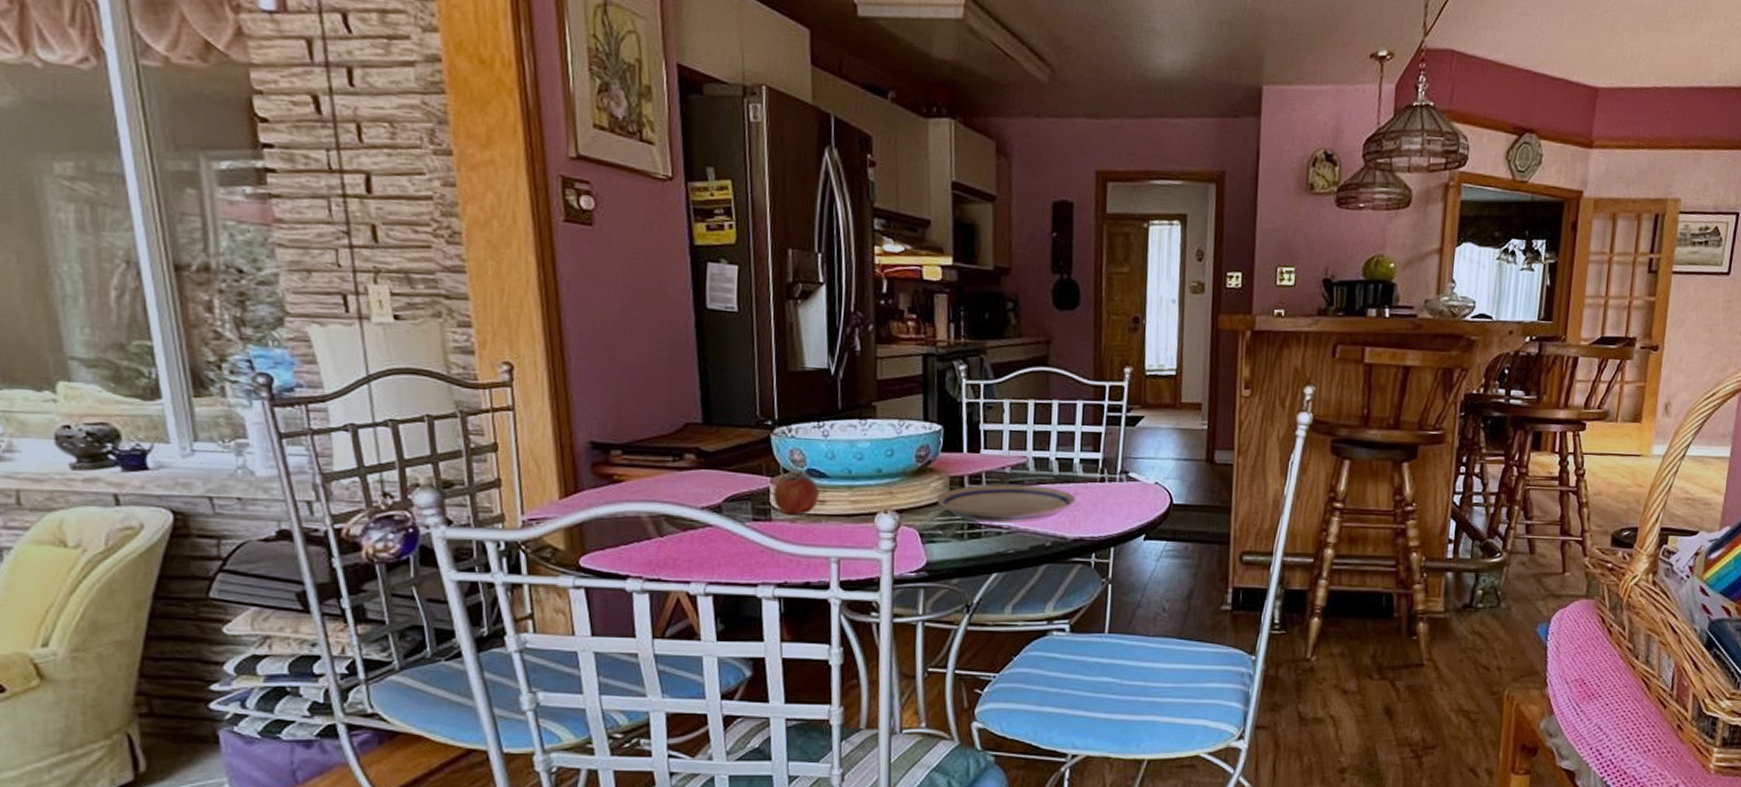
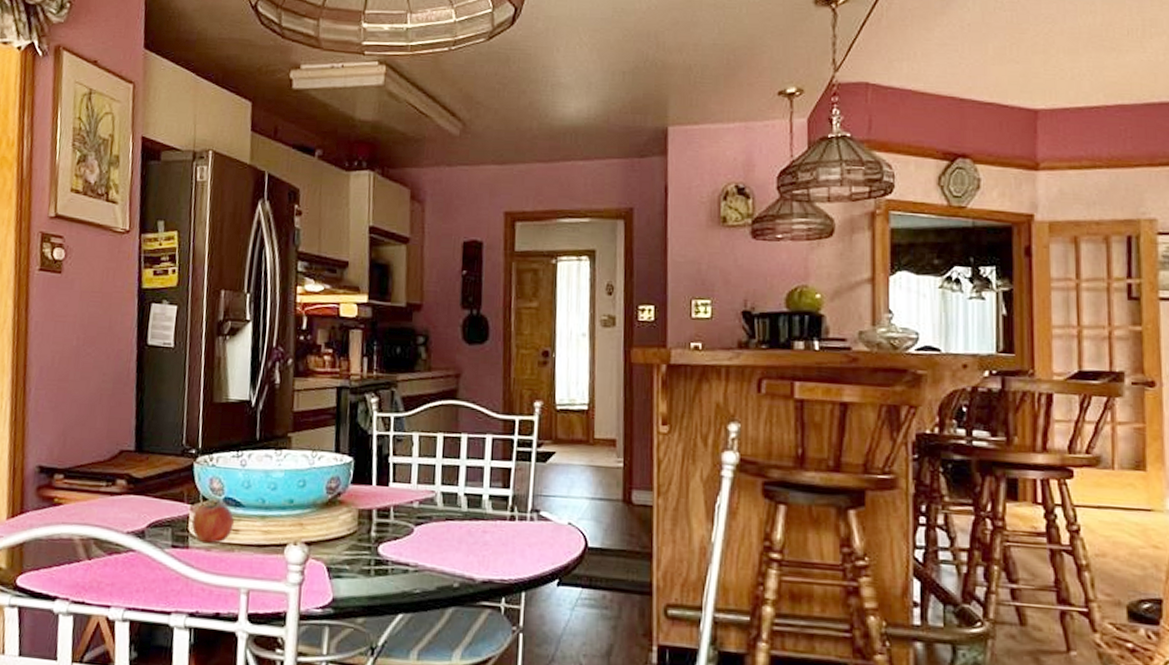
plate: present [937,484,1076,524] -> none [345,519,485,562]

